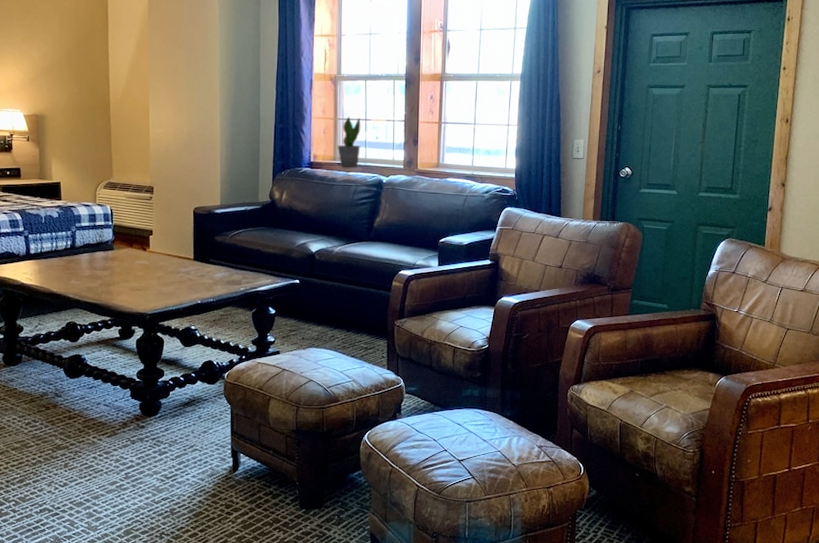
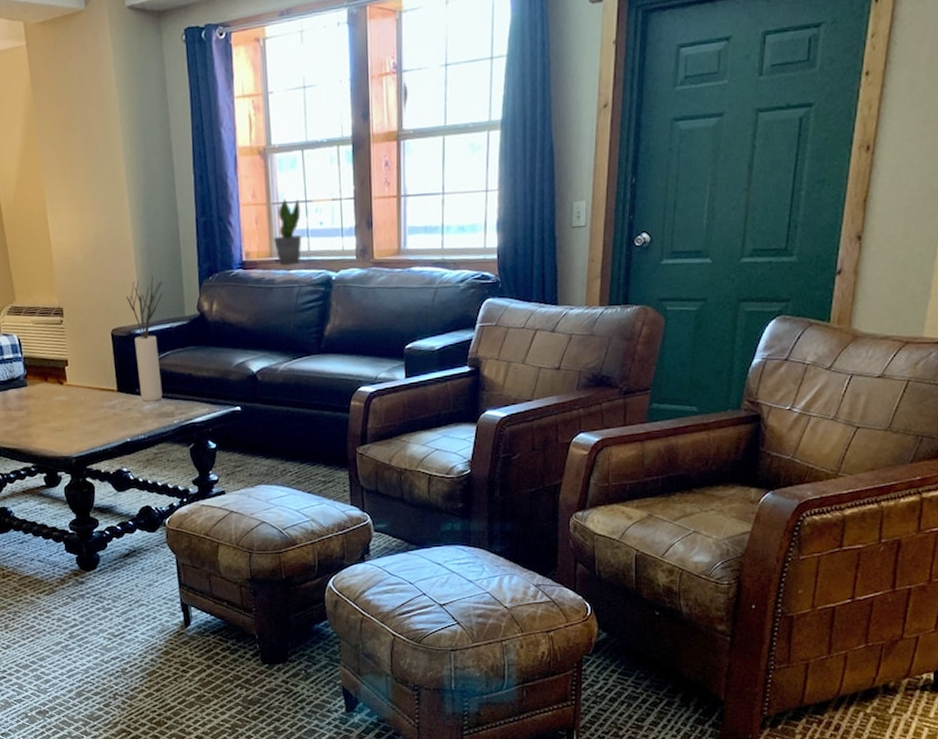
vase: none [210,166,241,271] -> present [126,275,163,402]

